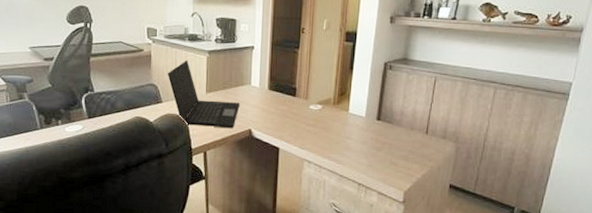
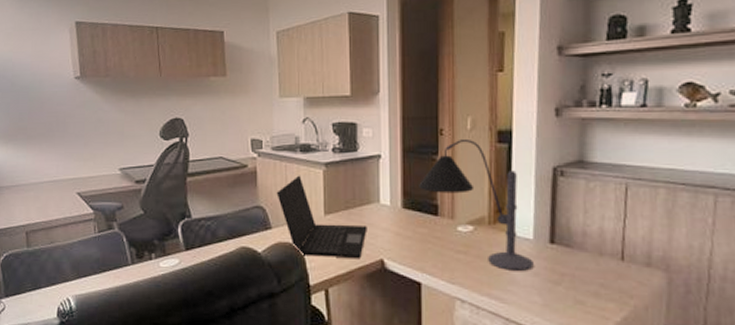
desk lamp: none [283,36,364,140] -> present [419,138,534,271]

